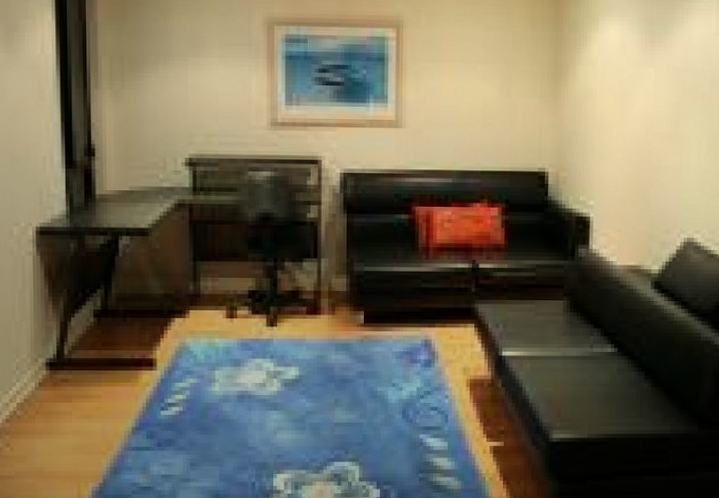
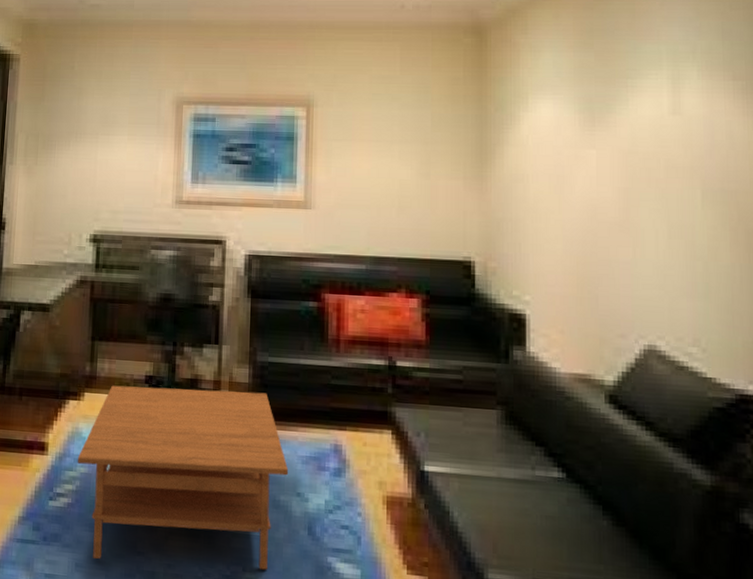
coffee table: none [186,299,385,457] -> present [77,385,289,570]

